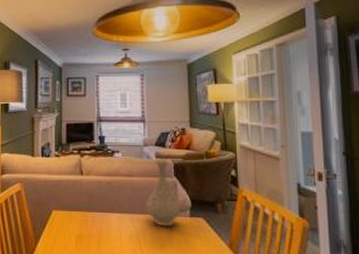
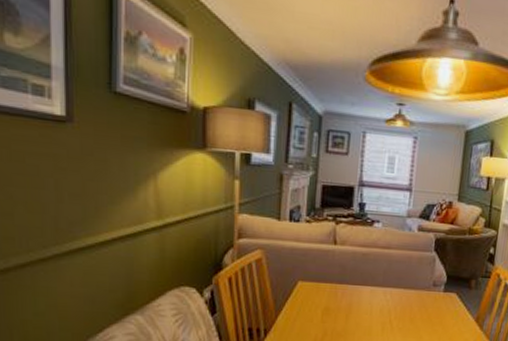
vase: present [145,160,182,227] -> none [400,232,437,301]

